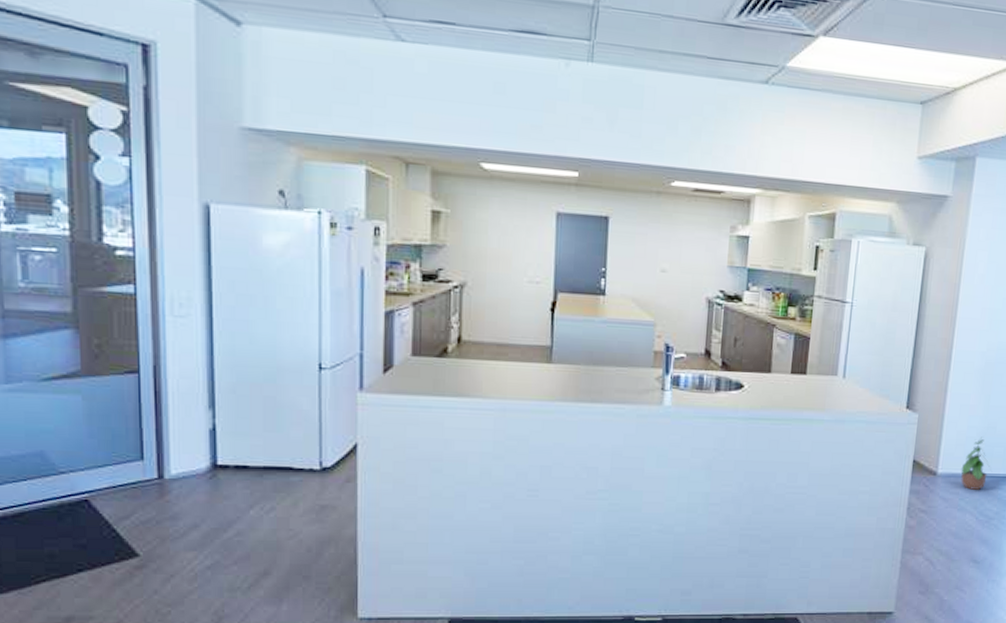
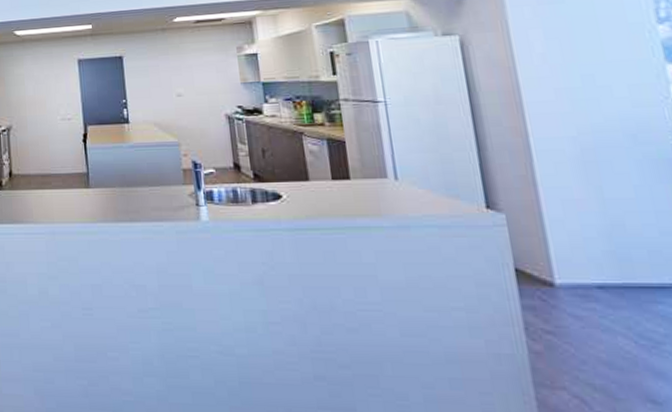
potted plant: present [961,437,992,490] -> none [588,237,637,305]

